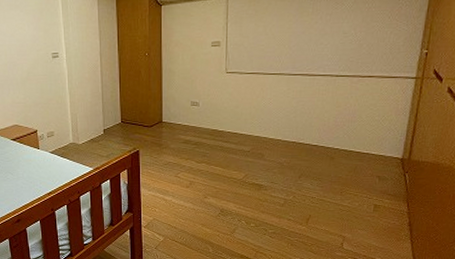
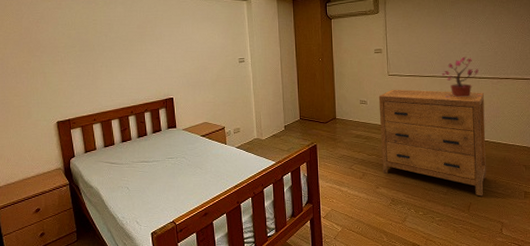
dresser: none [212,89,339,209] -> present [378,89,487,197]
potted plant: none [291,50,337,100] -> present [442,56,482,98]

